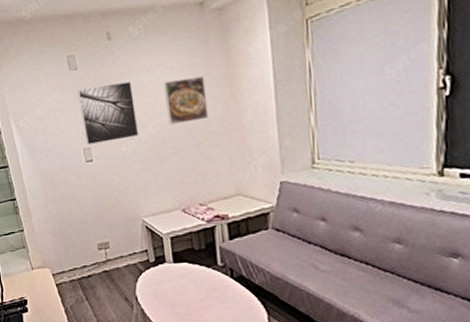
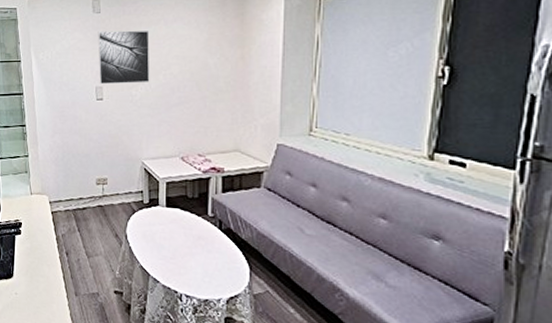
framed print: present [164,76,209,125] -> none [179,35,218,76]

